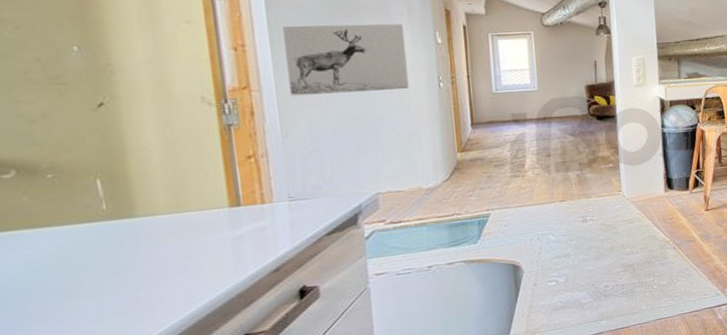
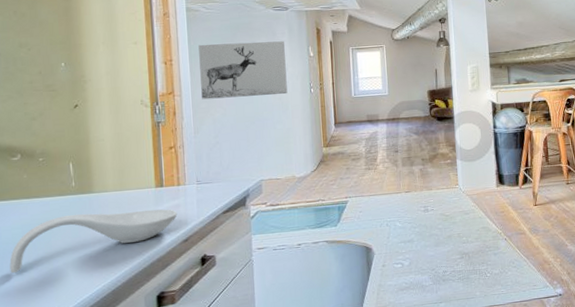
spoon rest: none [9,233,263,327] -> present [9,209,178,274]

